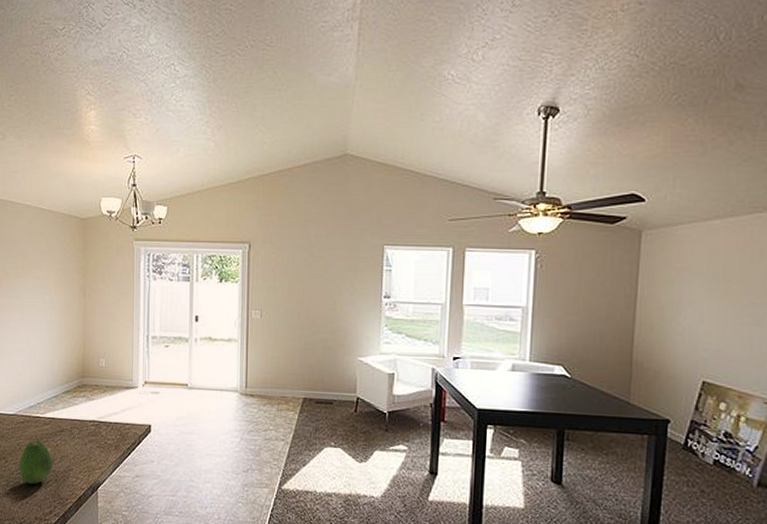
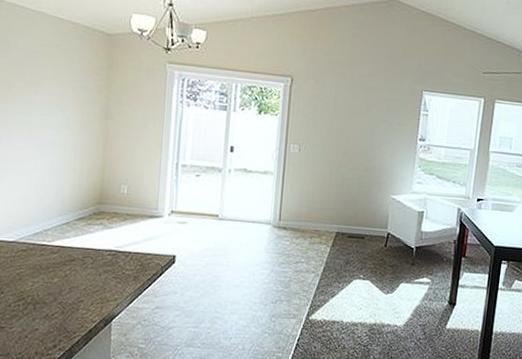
fruit: present [20,439,53,485] -> none [18,269,60,317]

